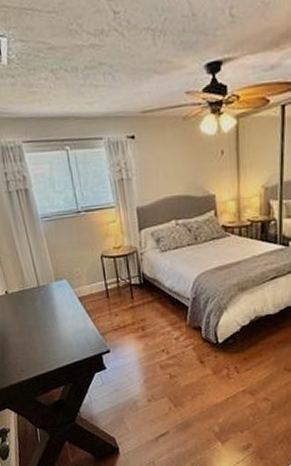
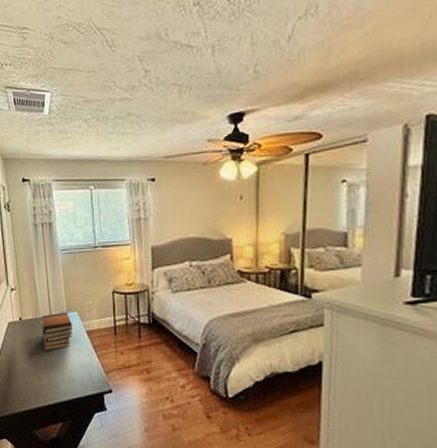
book stack: none [29,281,65,321] -> present [40,312,73,351]

